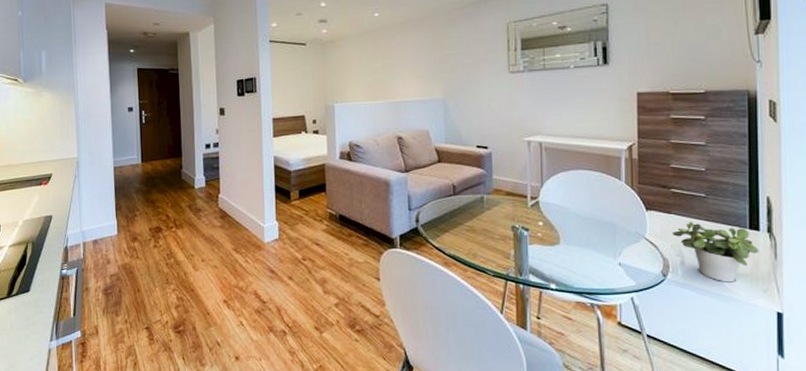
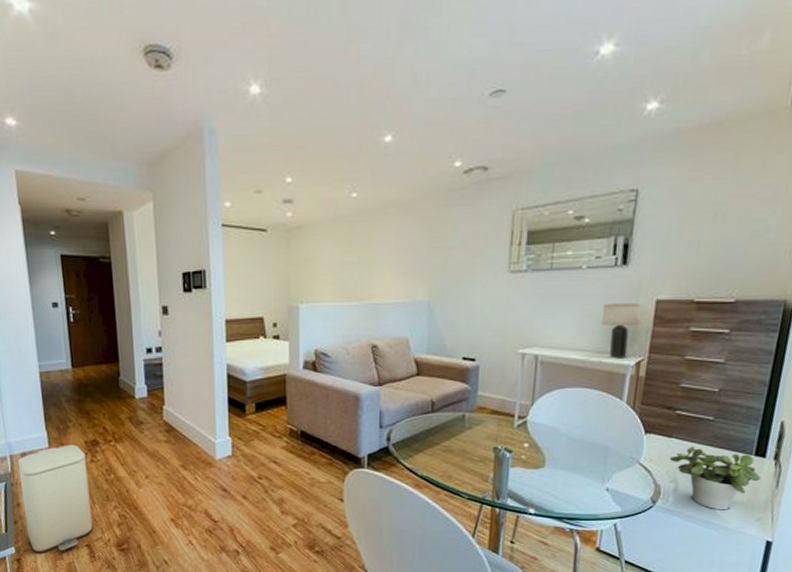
pedal bin: none [89,231,153,337] -> present [17,445,93,553]
table lamp: none [592,96,627,144] -> present [600,303,642,359]

